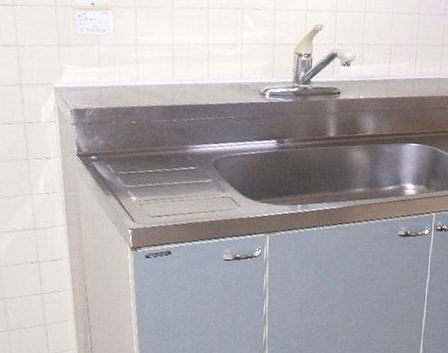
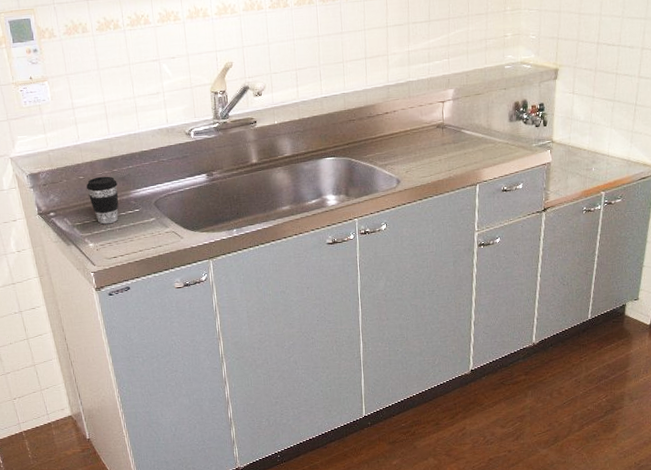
coffee cup: none [138,124,175,179] -> present [86,176,119,225]

